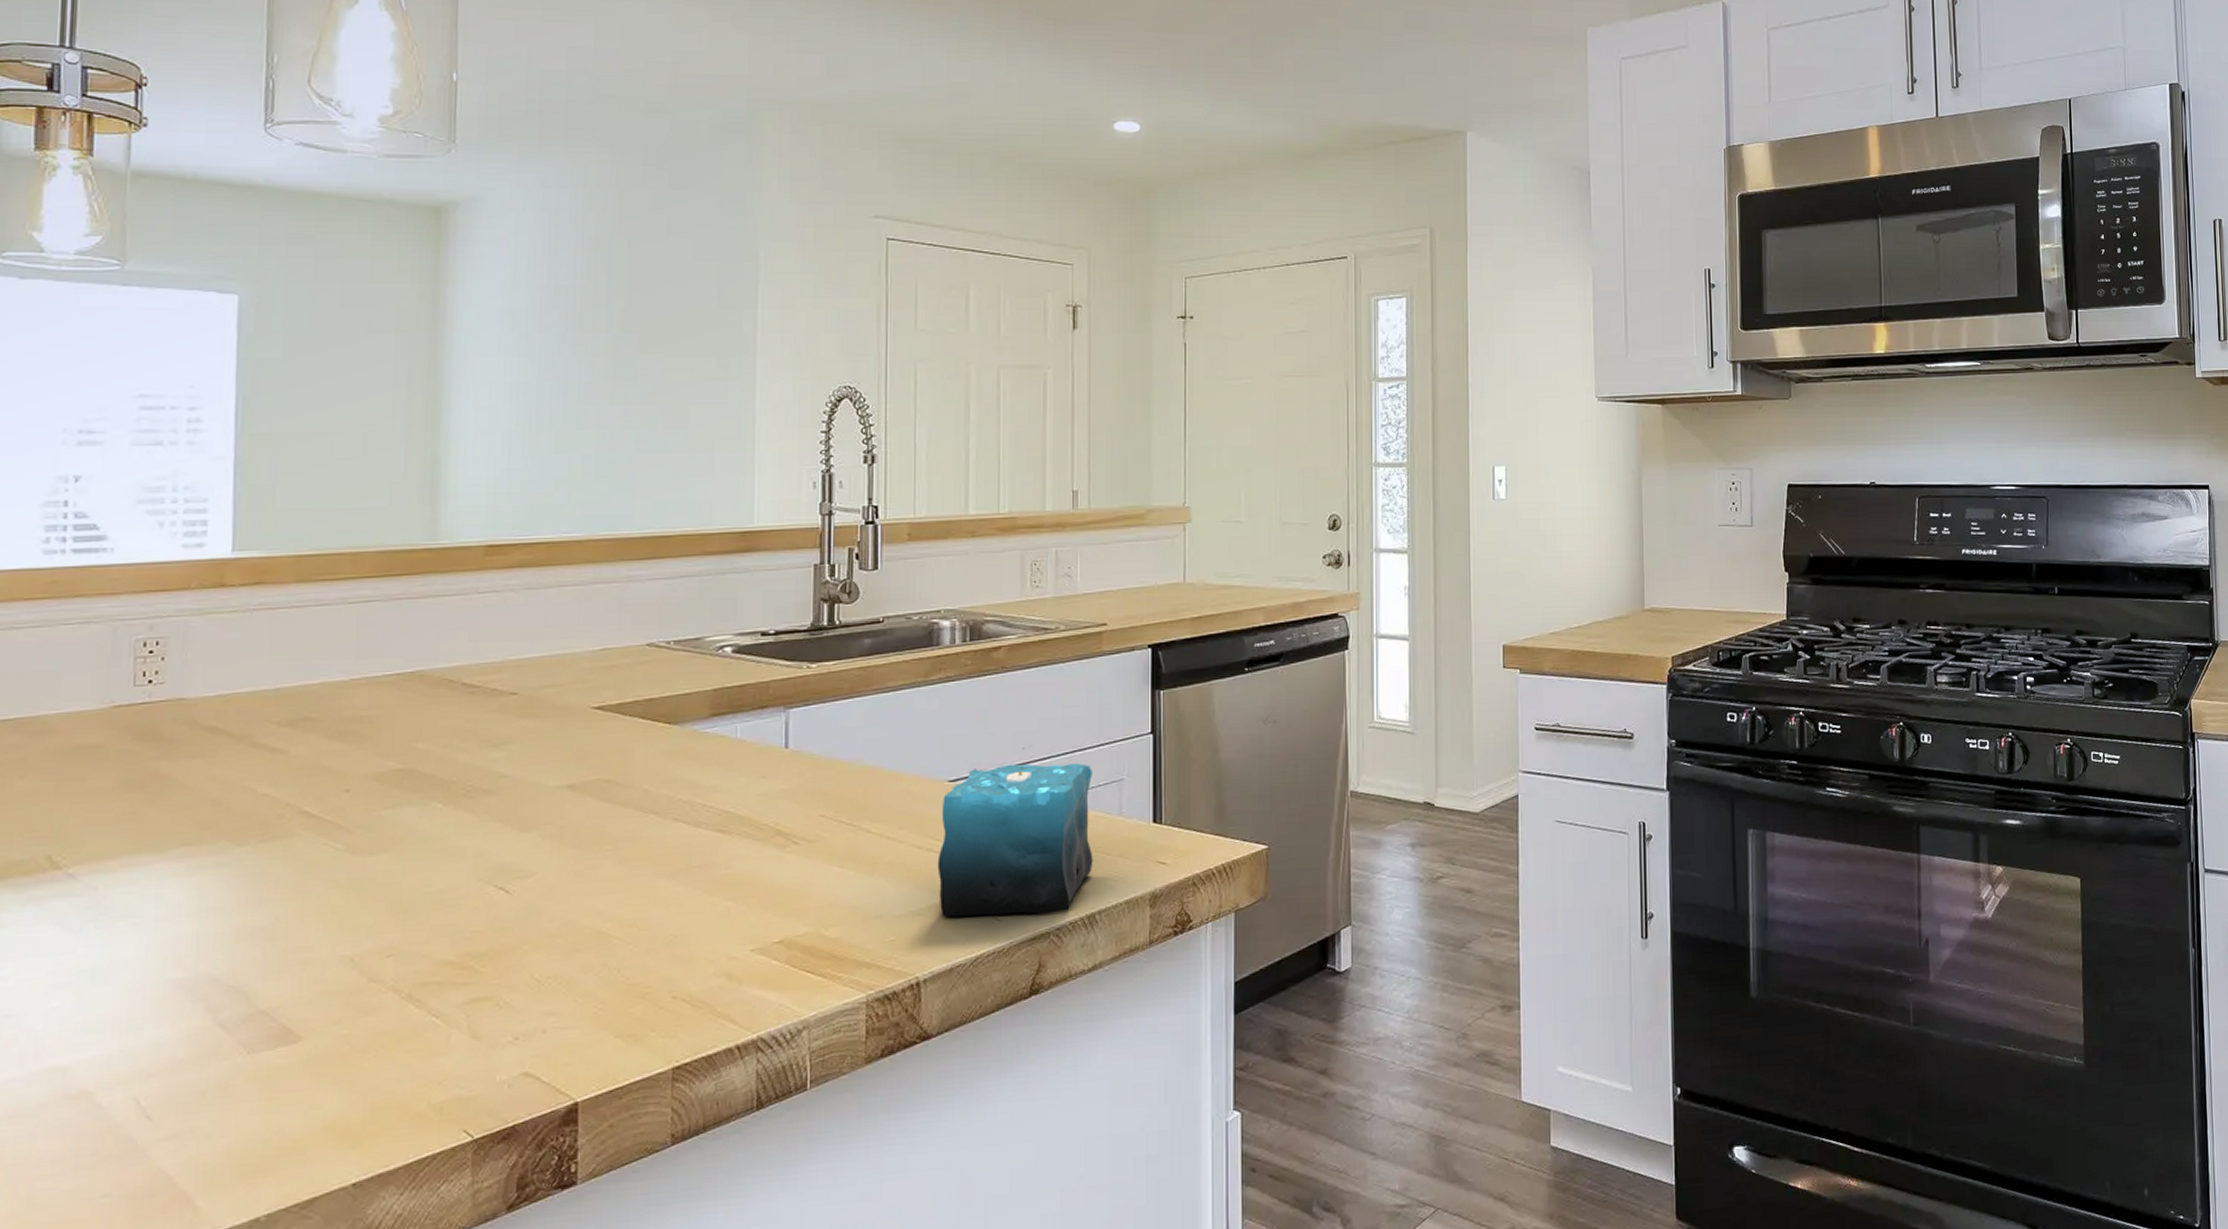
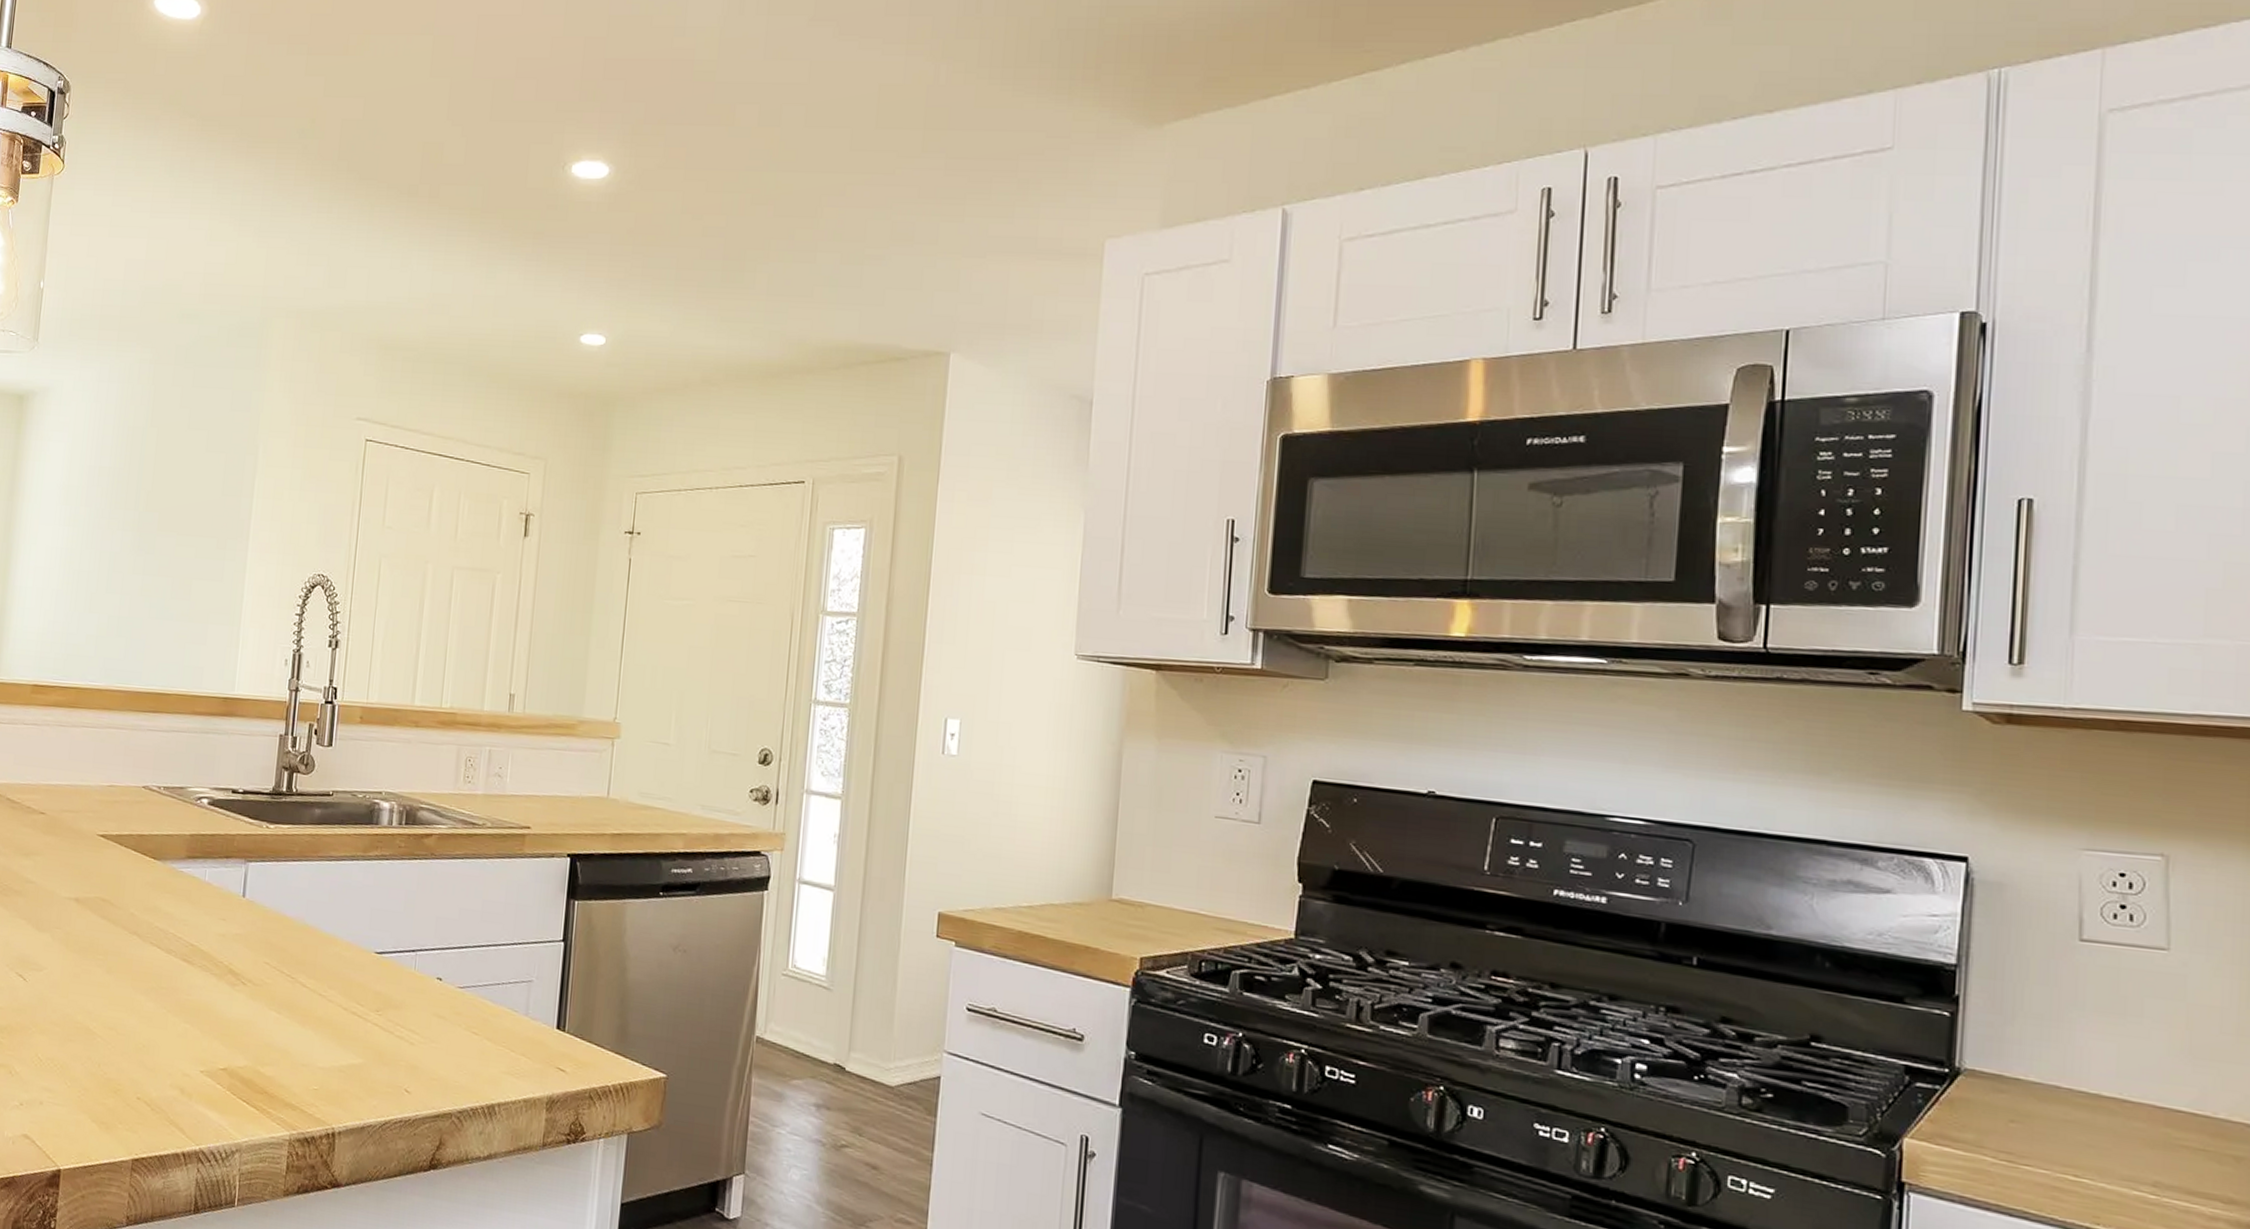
candle: present [937,732,1093,917] -> none [358,913,504,1097]

